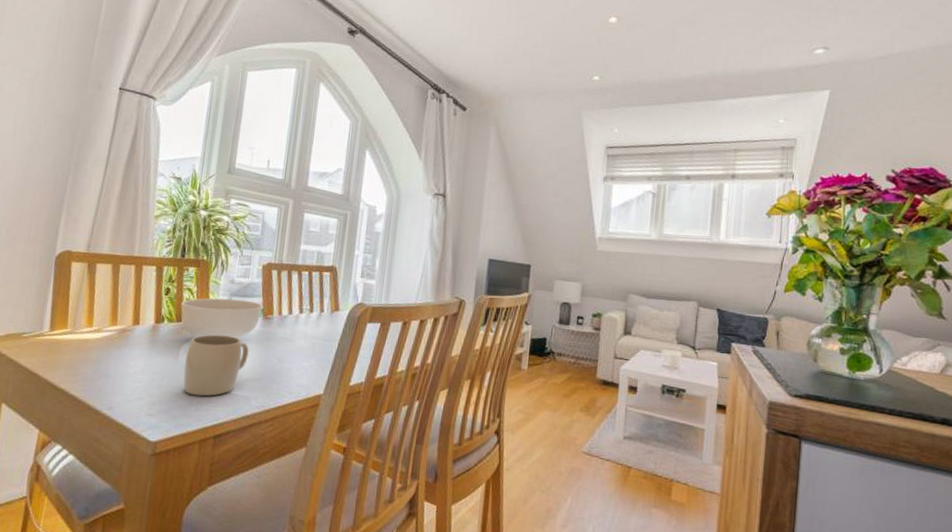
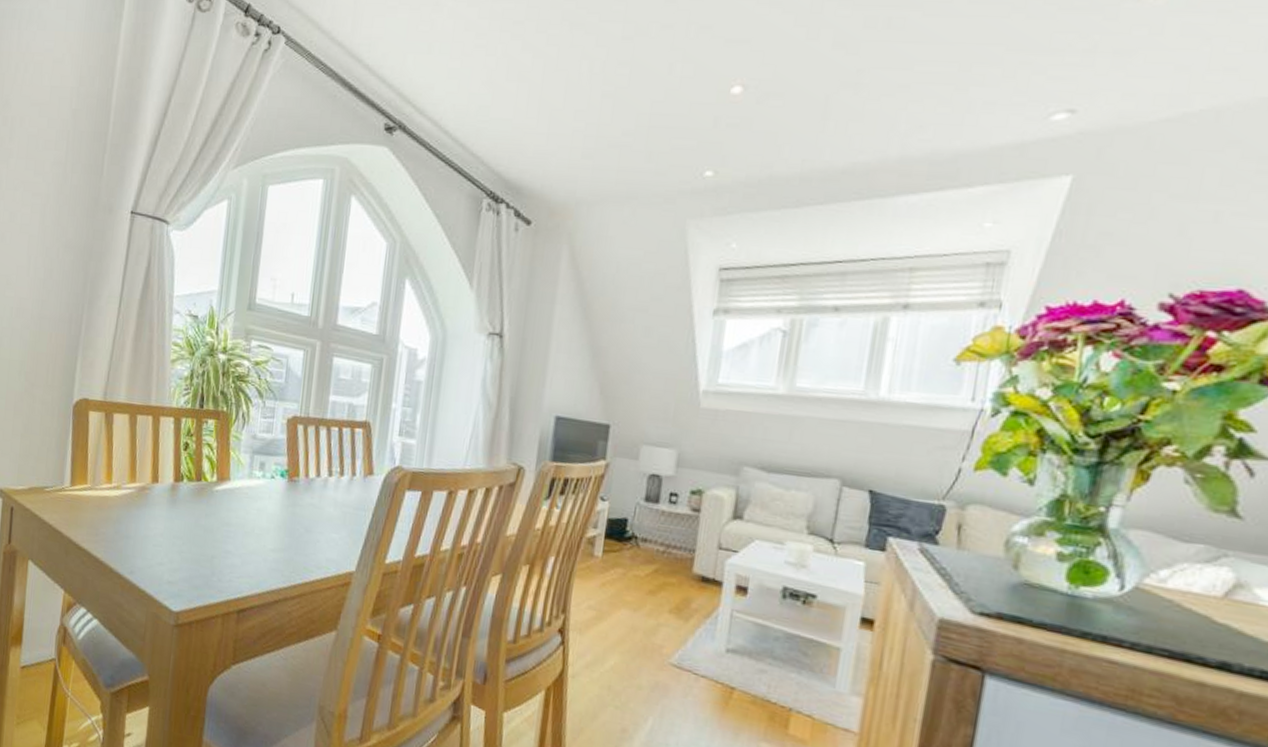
bowl: present [180,298,264,339] -> none [200,455,289,504]
mug: present [183,334,249,397] -> none [204,497,273,566]

